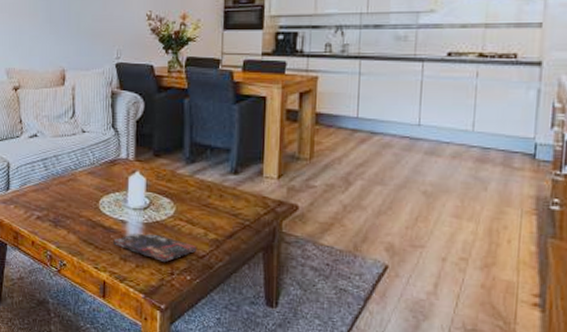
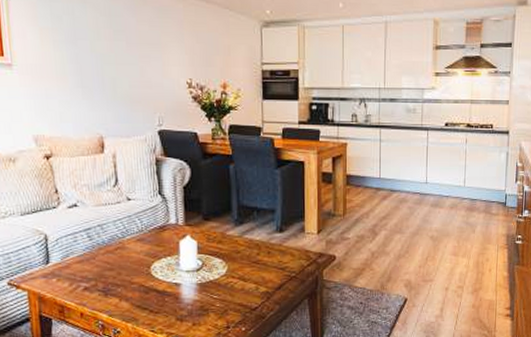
book: present [113,234,198,262] -> none [168,293,250,317]

